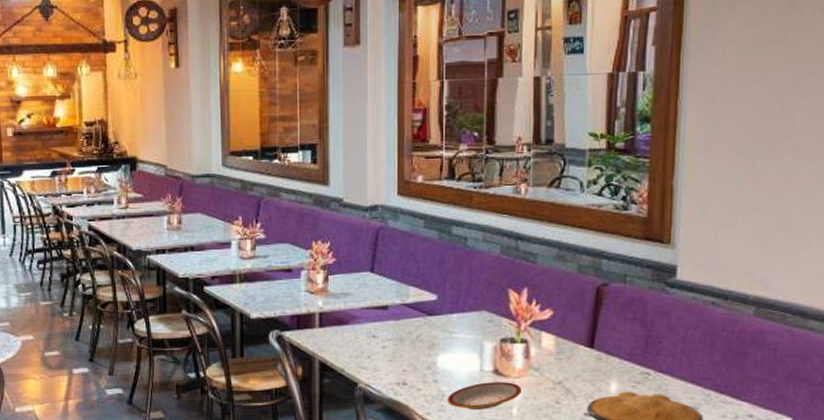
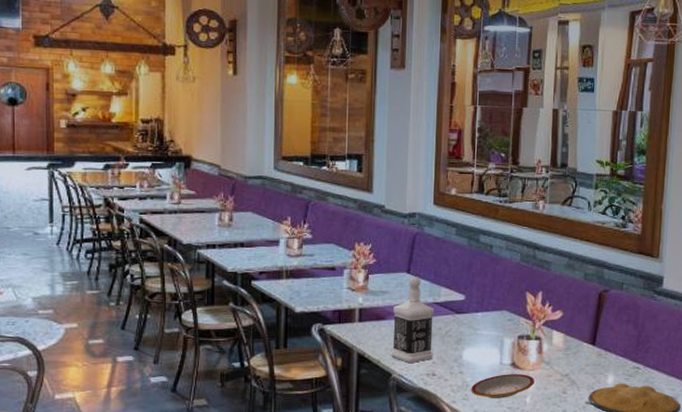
bottle: none [356,276,403,371] -> present [391,277,435,363]

